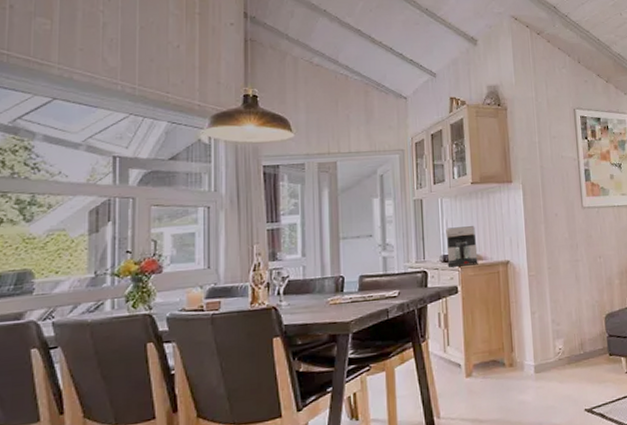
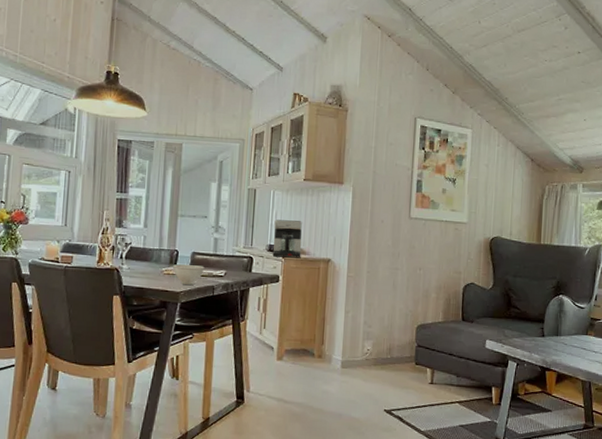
bowl: none [339,289,375,312] -> present [173,264,205,285]

